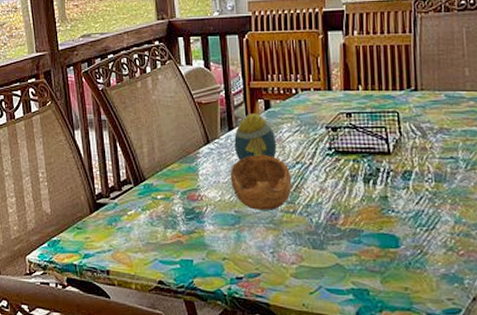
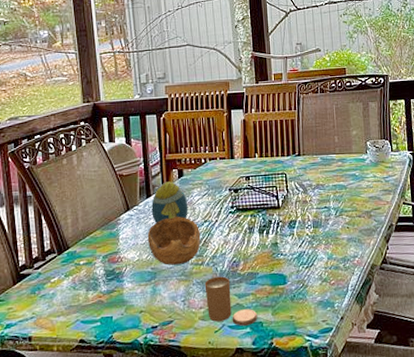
candle: none [297,229,363,291] -> present [204,276,258,326]

